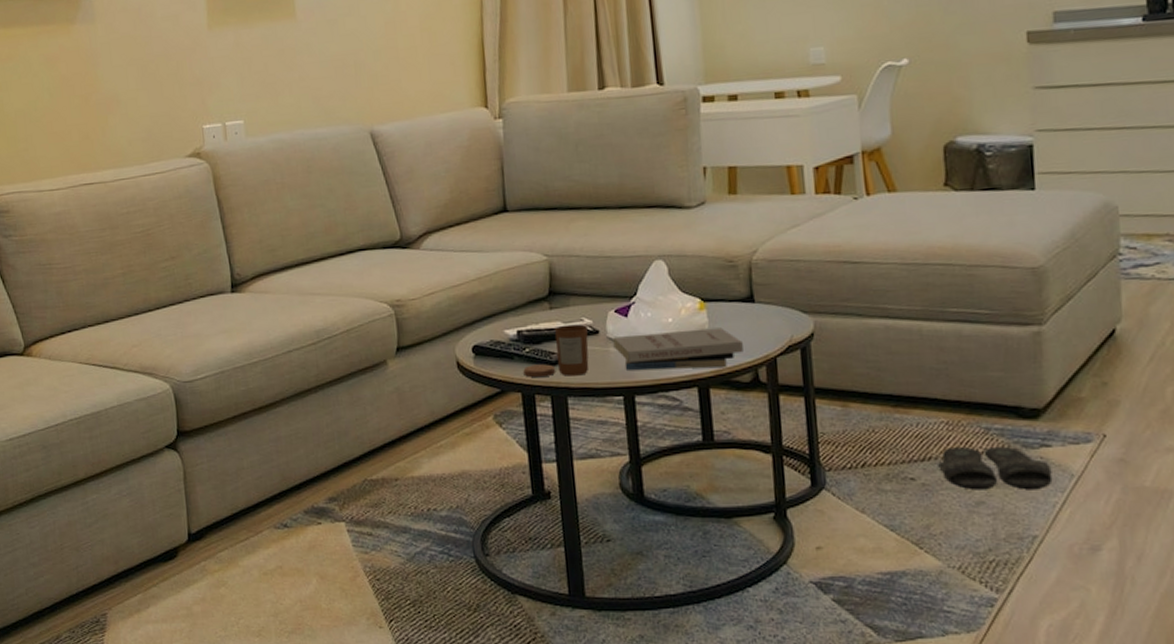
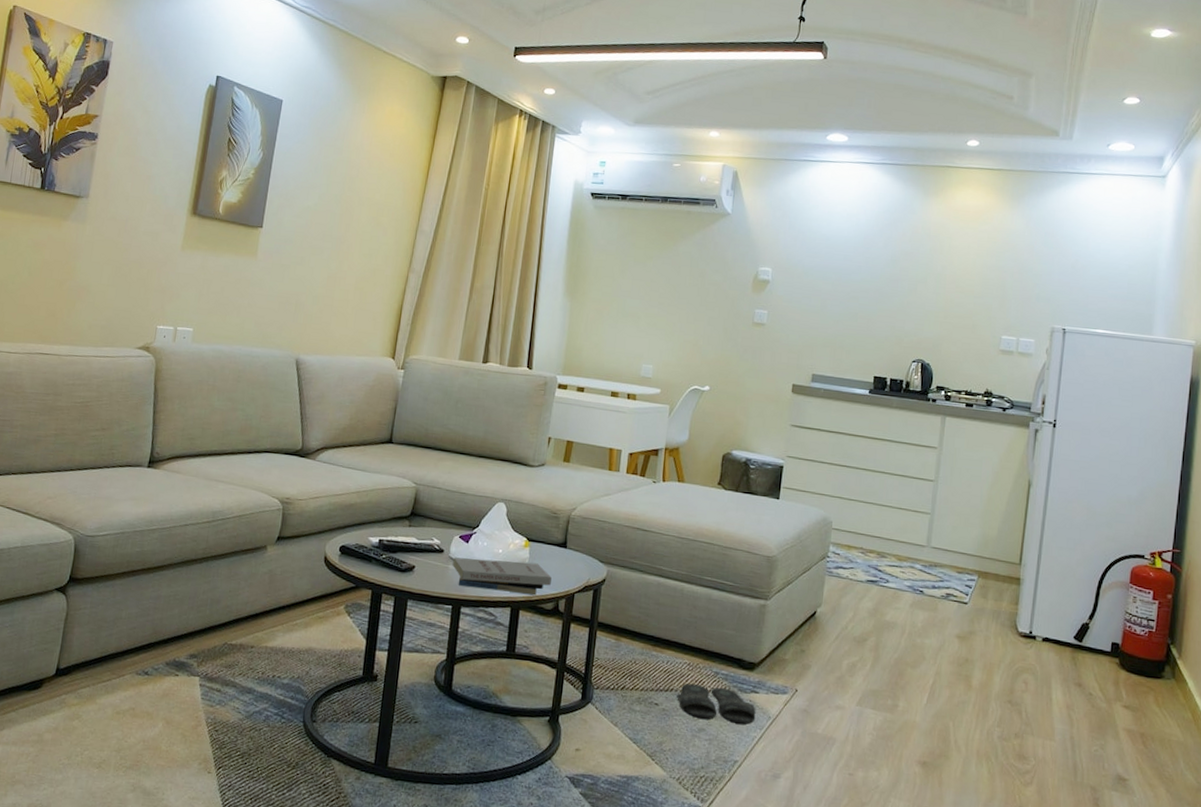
candle: present [523,324,590,377] -> none [377,541,435,584]

